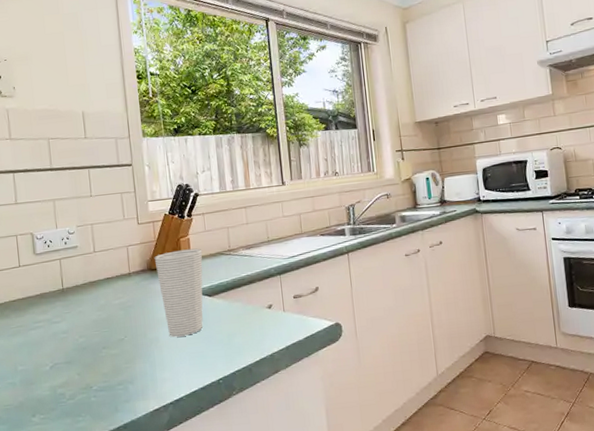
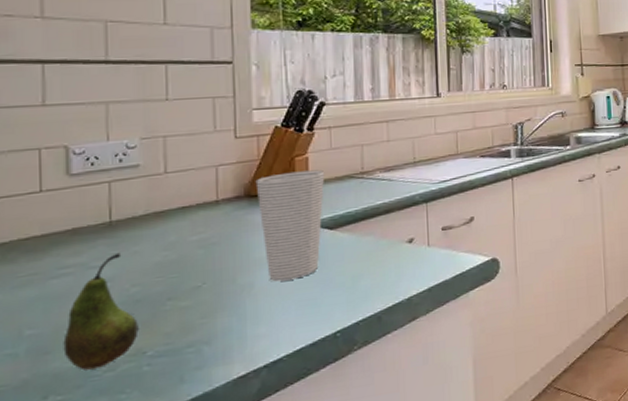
fruit: none [41,312,87,398] -> present [63,252,139,370]

